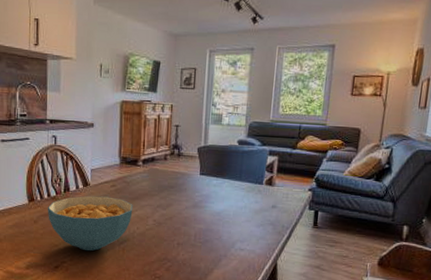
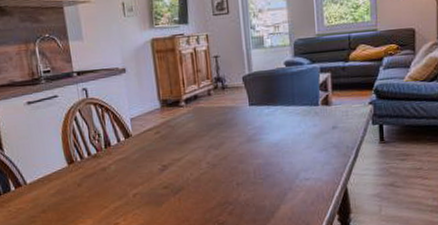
cereal bowl: present [47,195,133,251] -> none [89,145,183,207]

